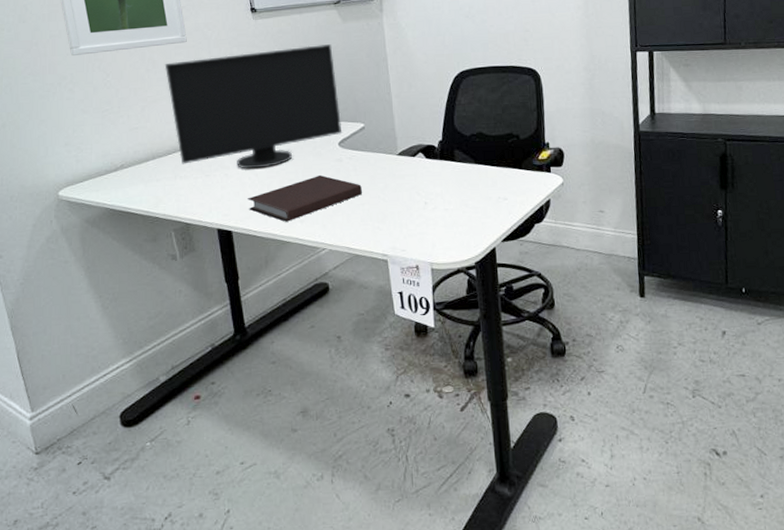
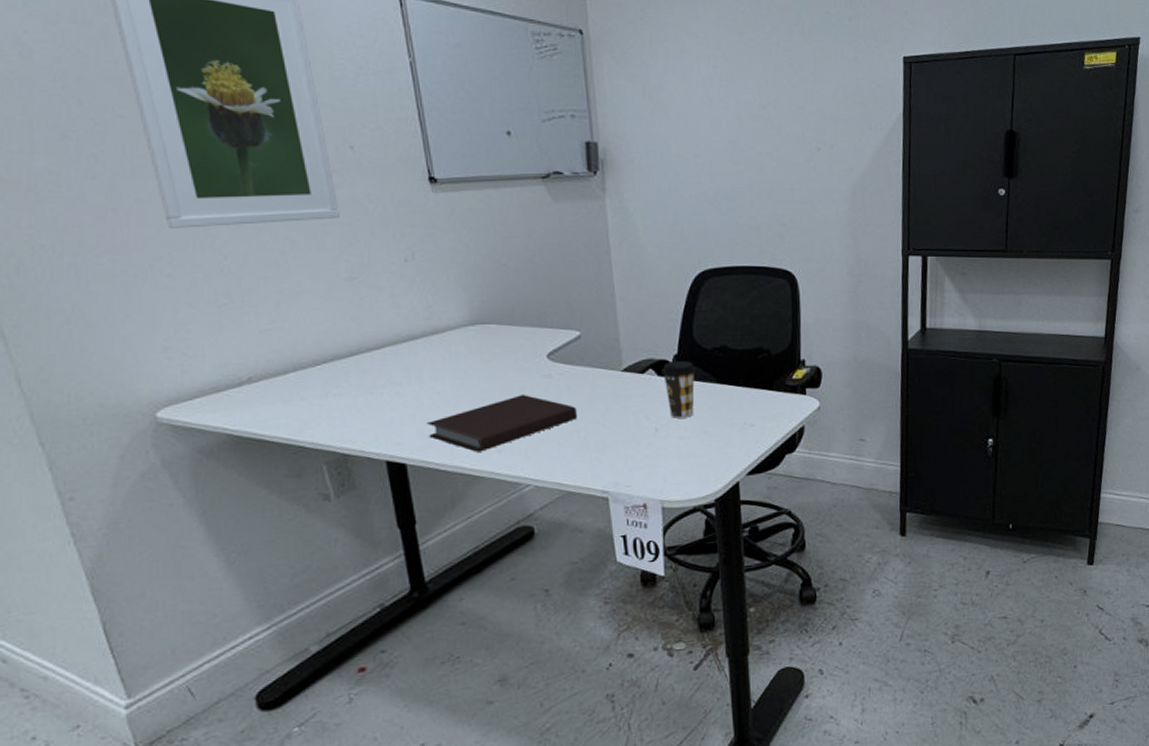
computer monitor: present [164,44,343,169] -> none [308,230,552,386]
coffee cup: none [429,146,458,194] -> present [662,361,697,418]

